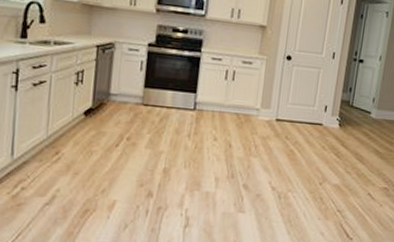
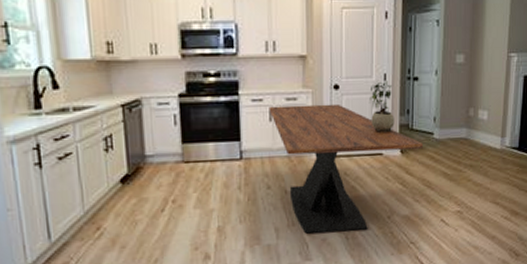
dining table: none [226,66,360,192] -> present [269,103,423,234]
potted plant: none [316,57,339,106] -> present [370,80,395,133]

